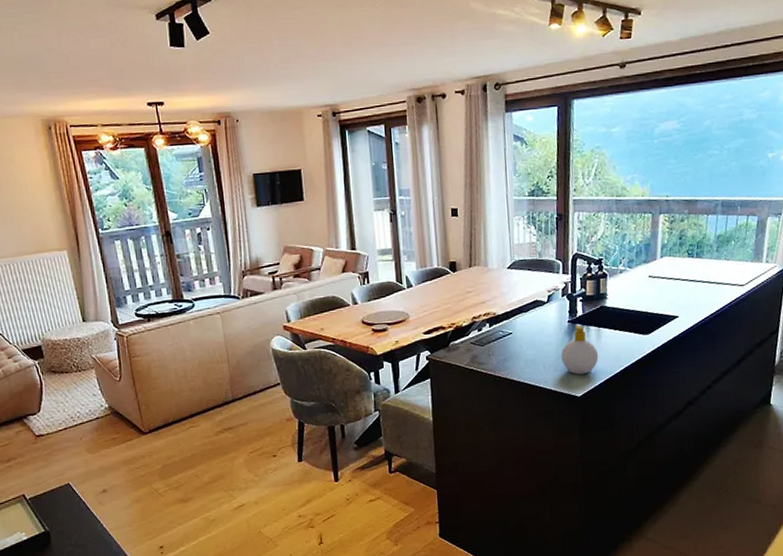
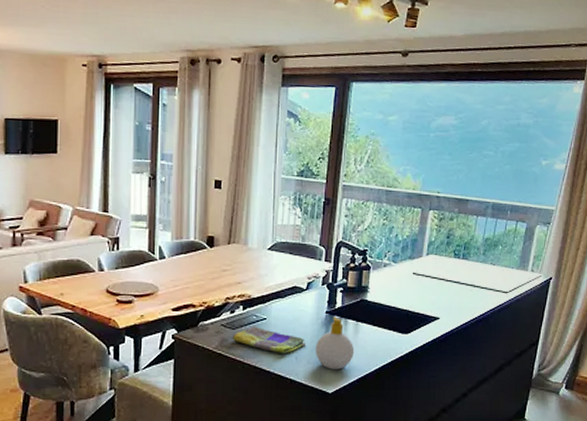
dish towel: none [482,341,551,364] -> present [233,326,305,353]

